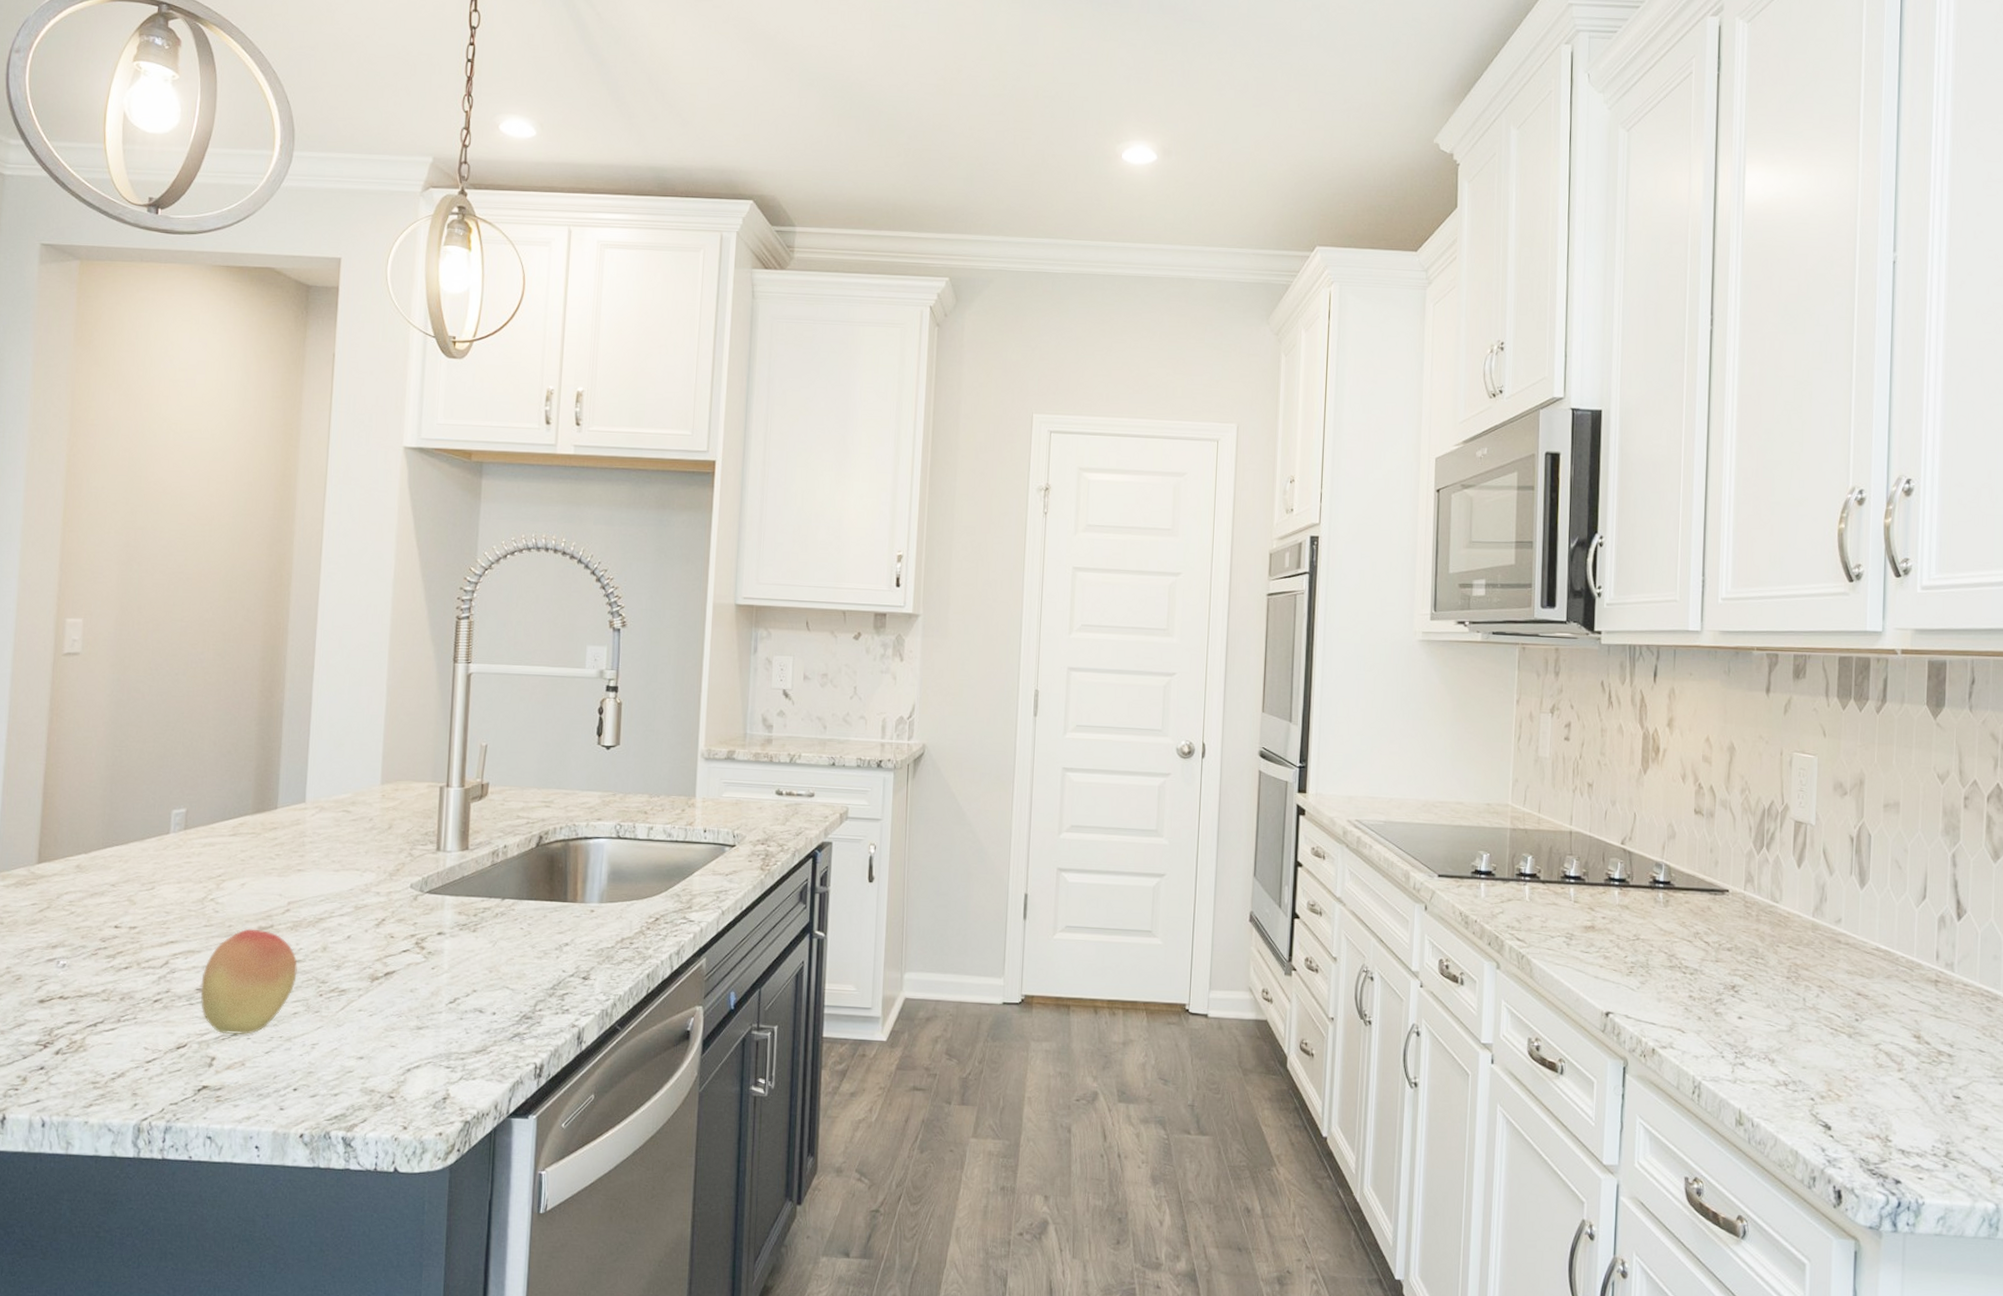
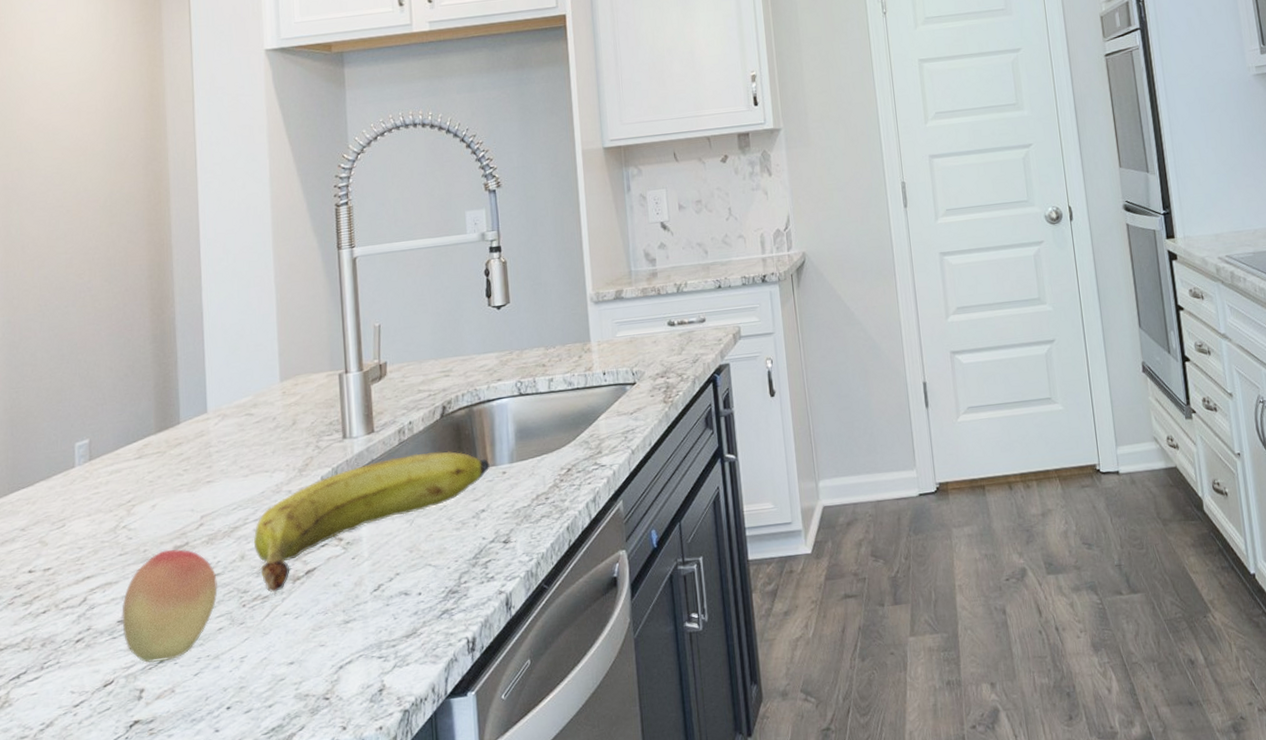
banana: none [337,877,579,989] -> present [253,451,490,594]

